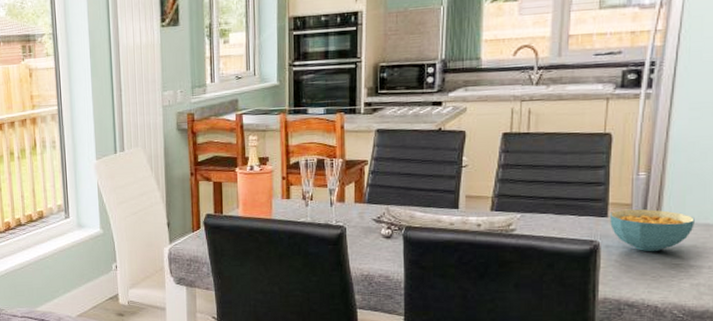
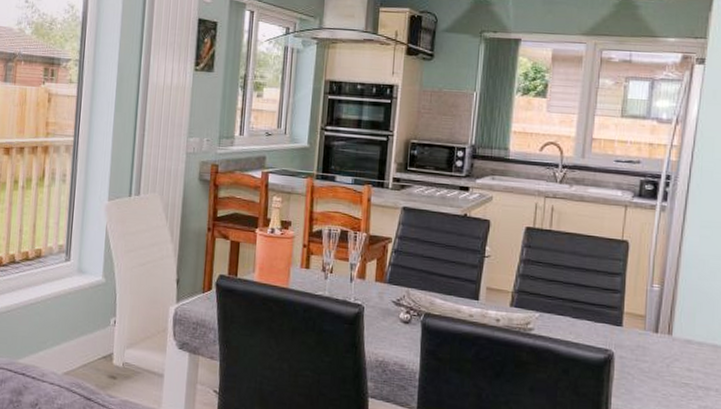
cereal bowl: present [610,209,695,251] -> none [624,320,704,368]

